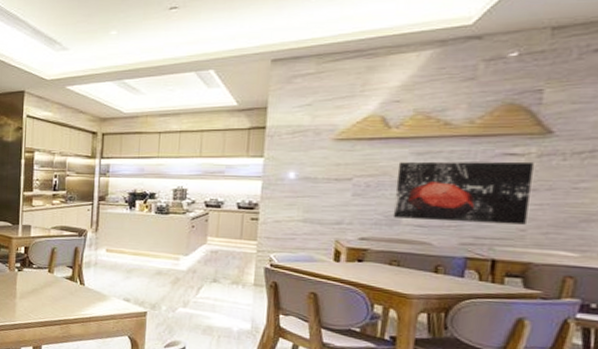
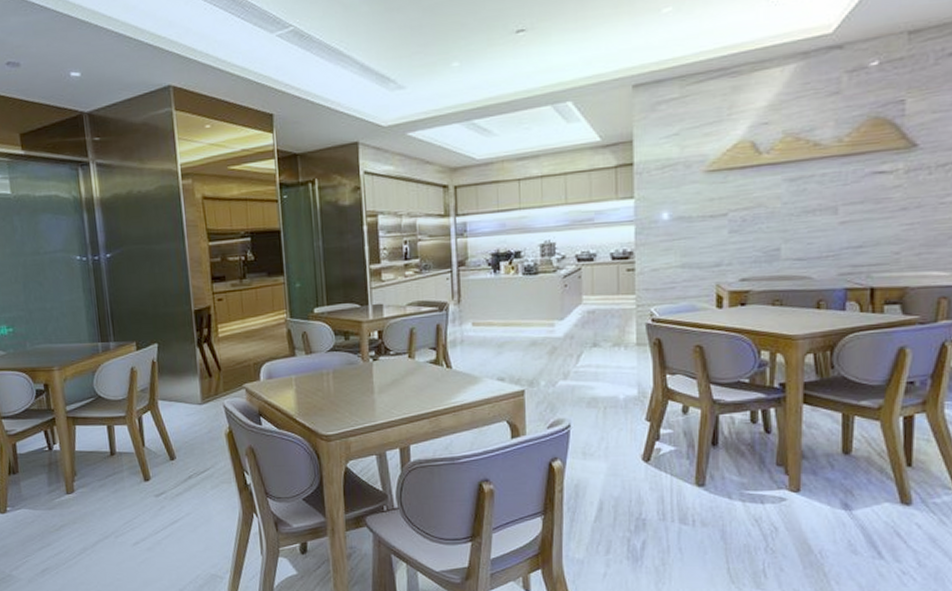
wall art: present [393,161,534,225] -> none [771,178,902,253]

